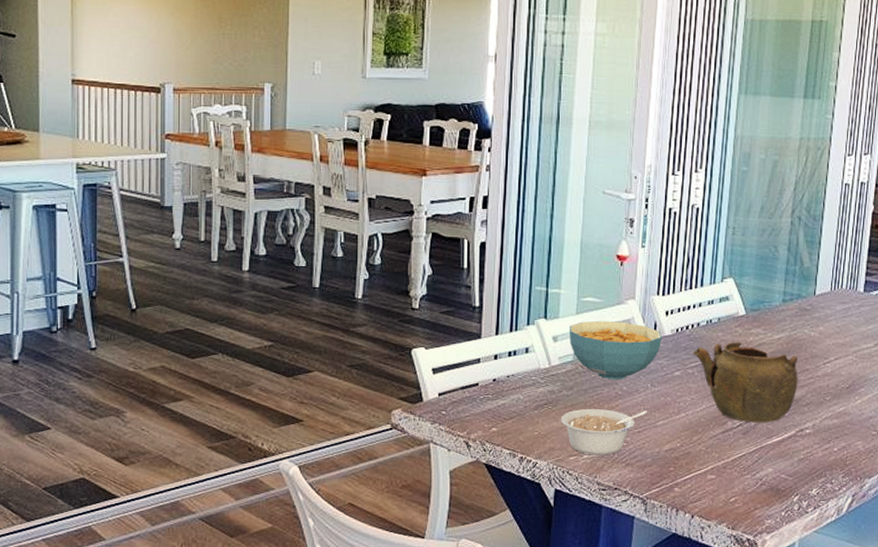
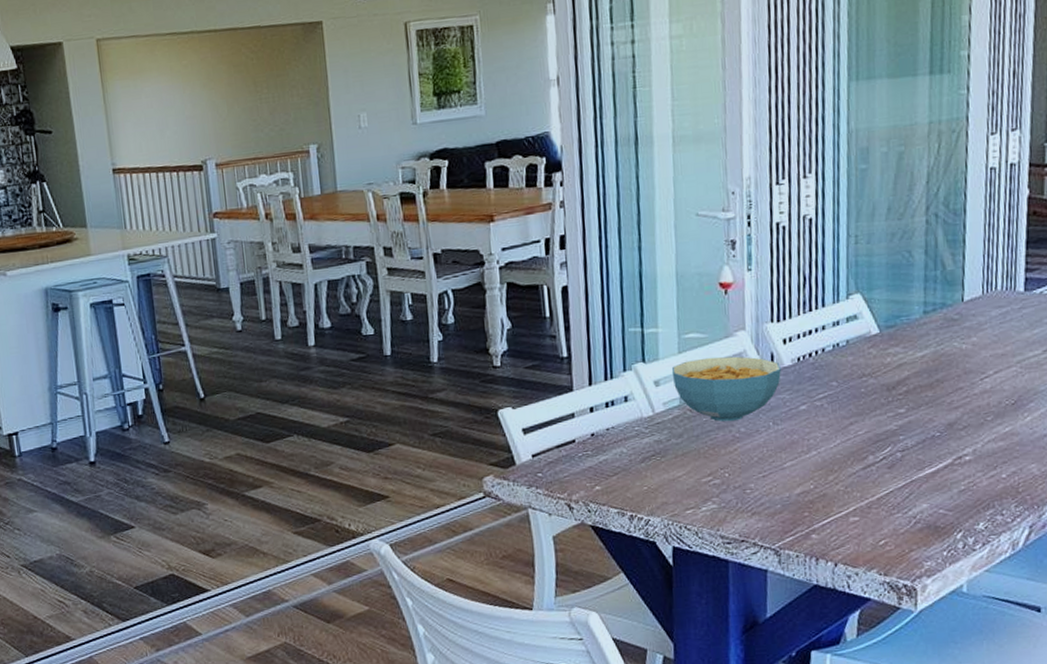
legume: present [561,409,647,455] -> none [672,452,771,507]
teapot: present [692,342,798,423] -> none [819,365,951,455]

